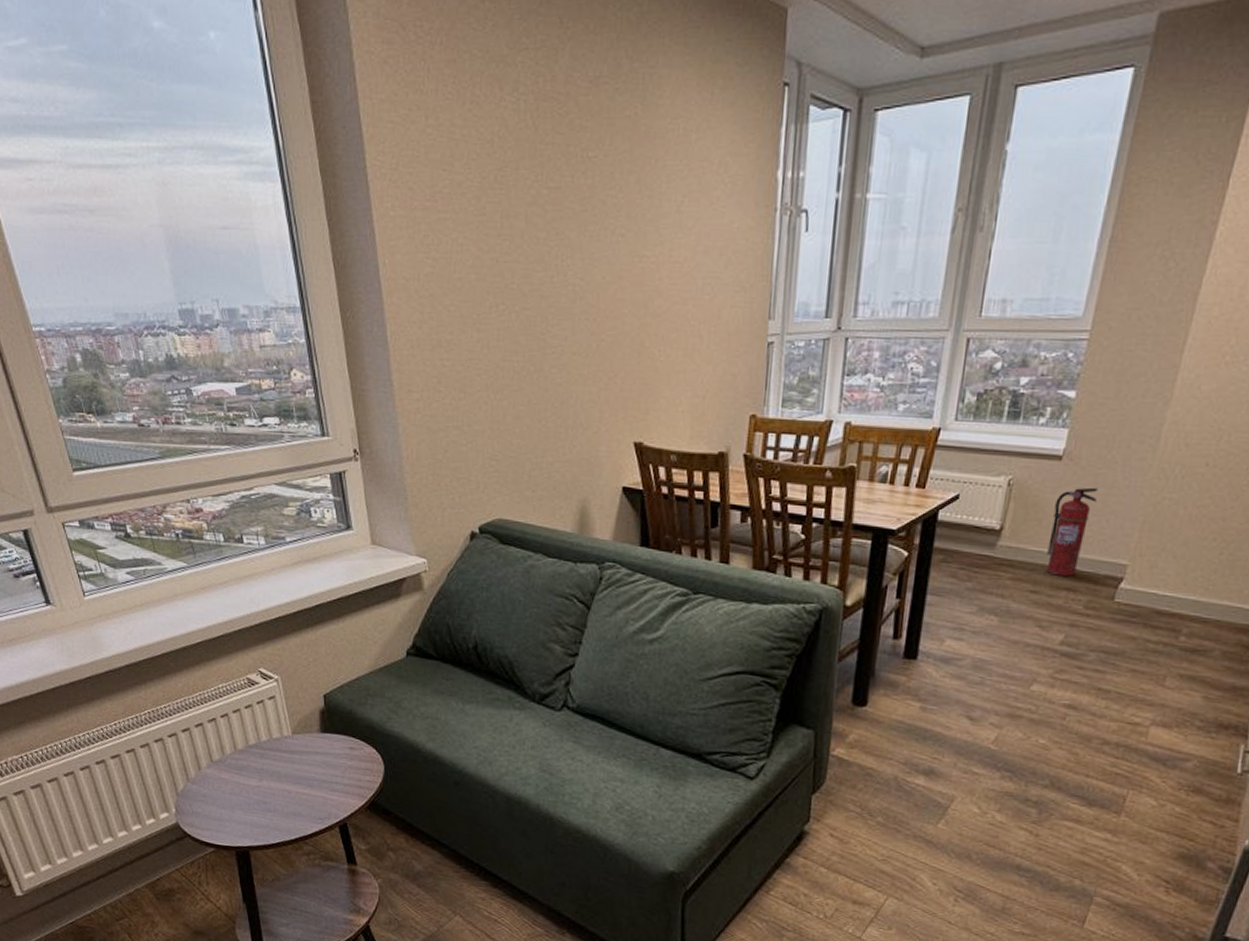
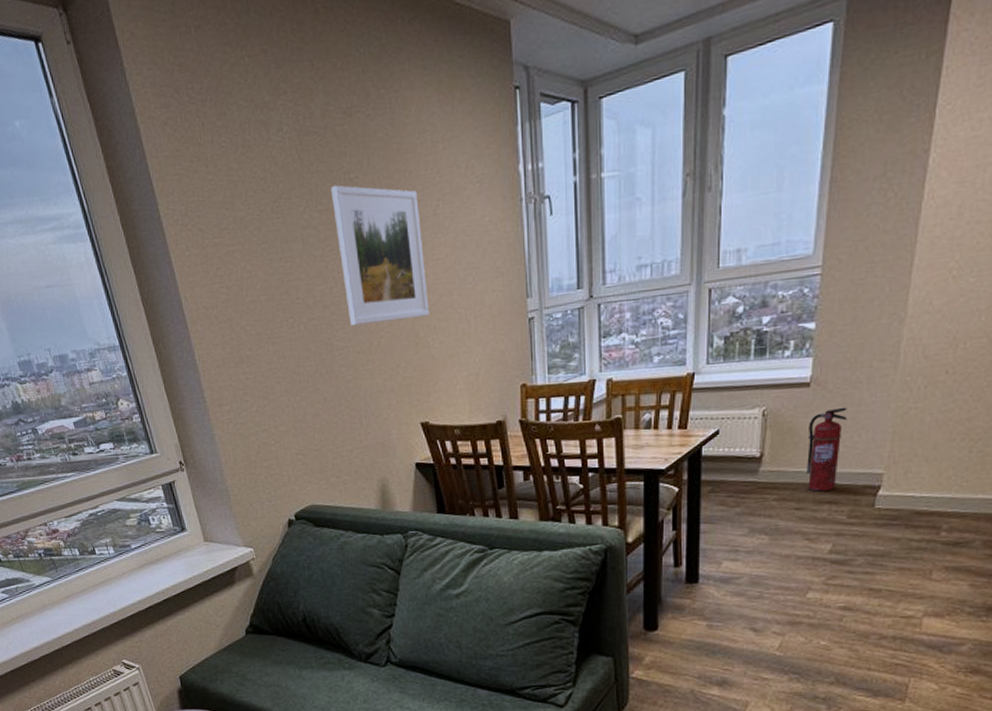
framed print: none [564,161,662,325] -> present [330,185,430,327]

